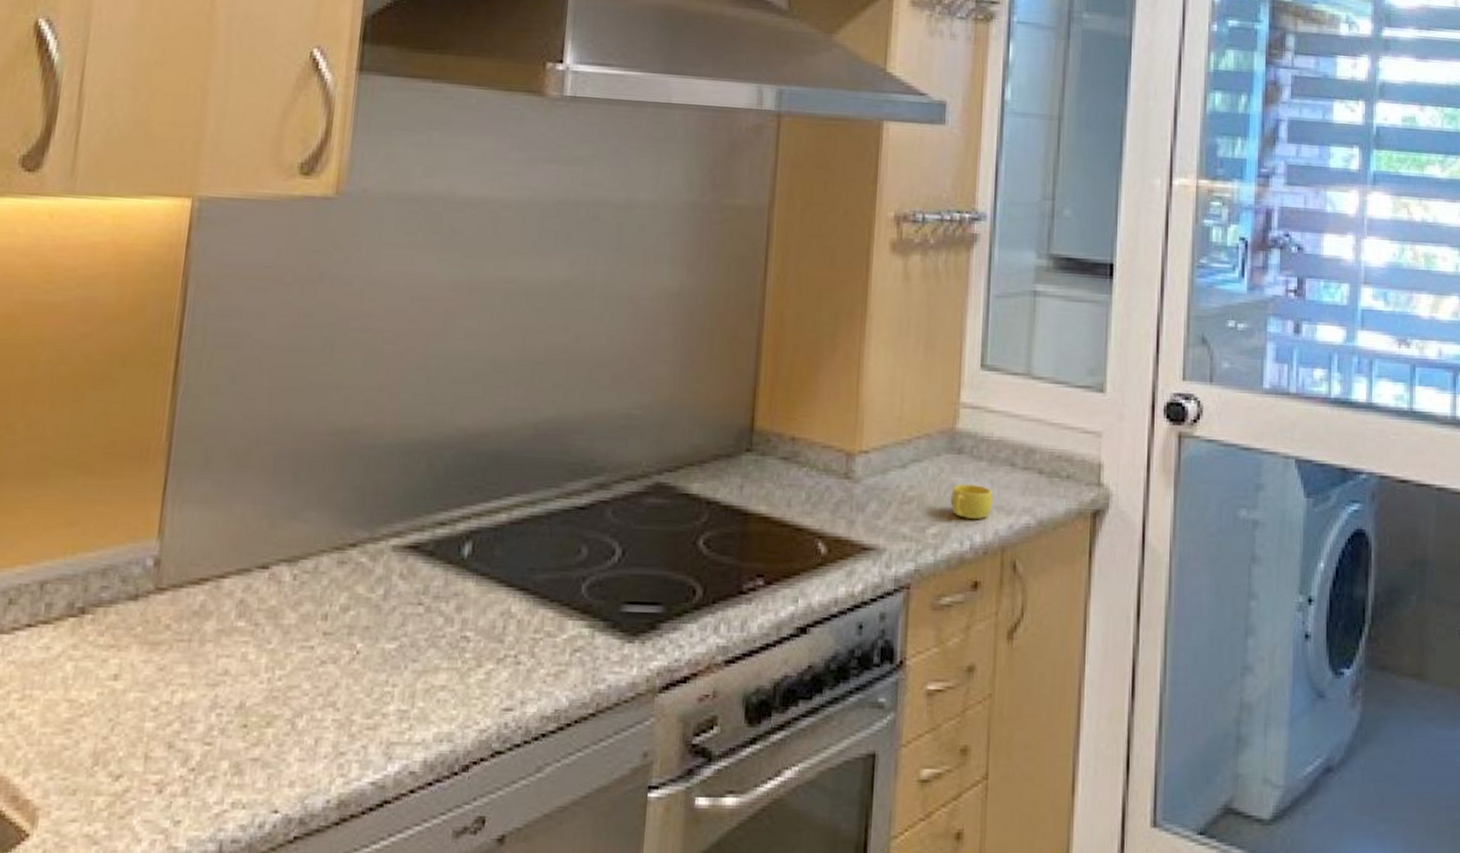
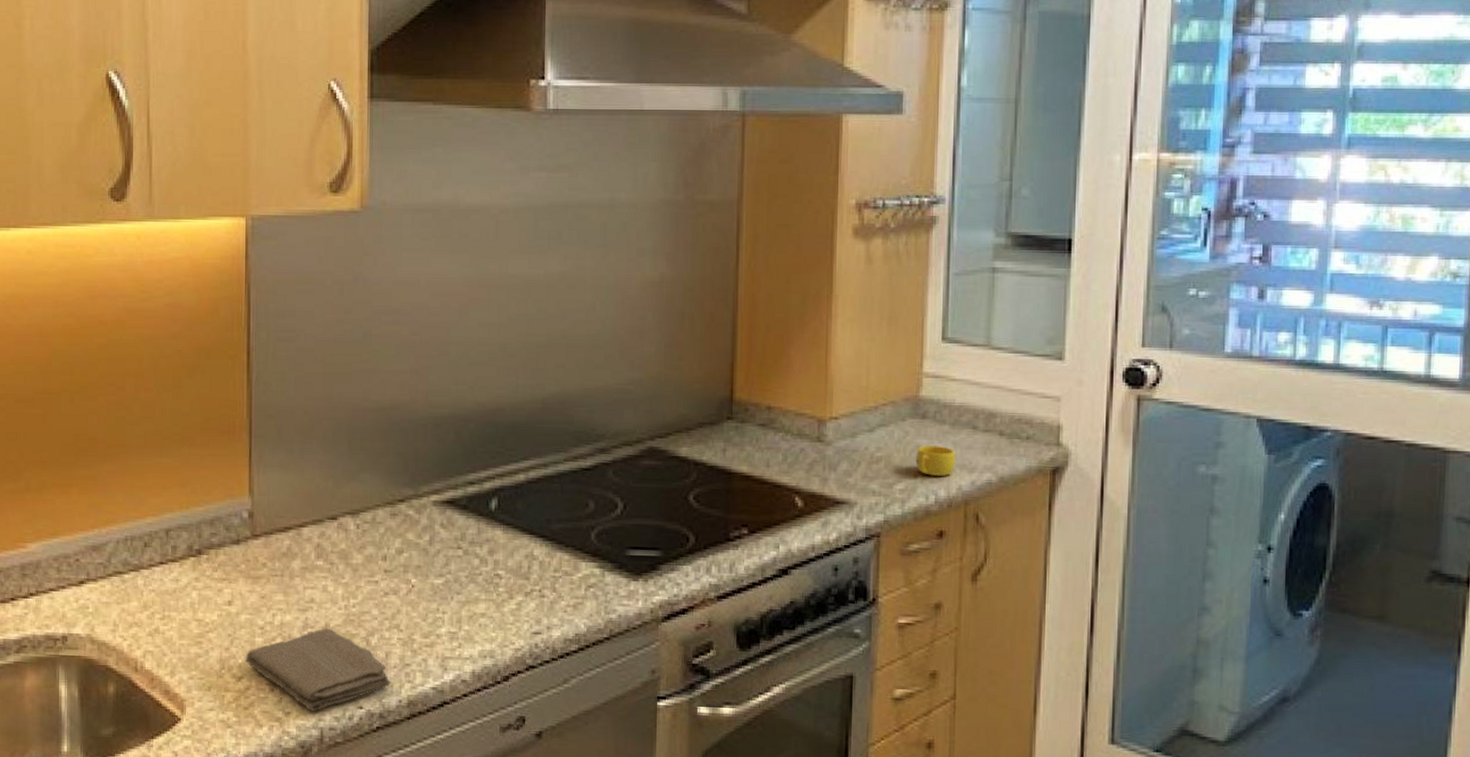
washcloth: none [127,707,319,819] -> present [245,628,391,712]

